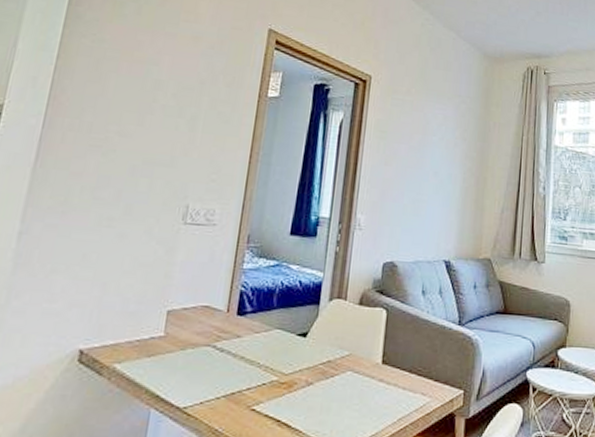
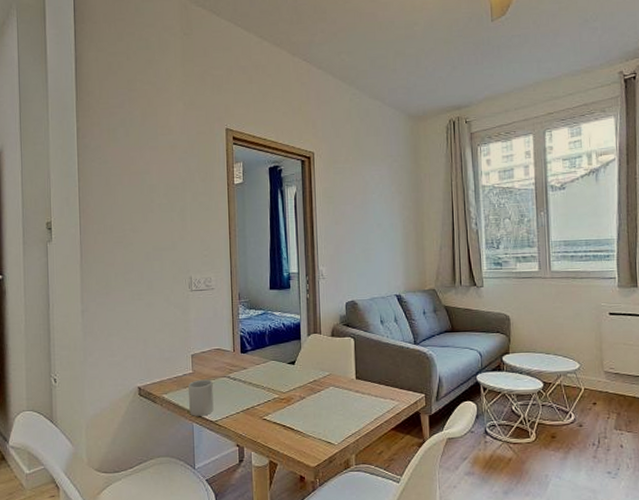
mug: none [148,346,190,399] -> present [189,379,214,416]

